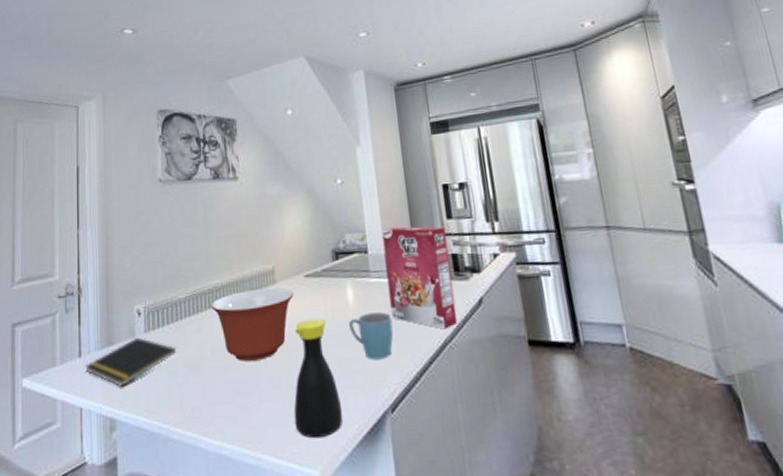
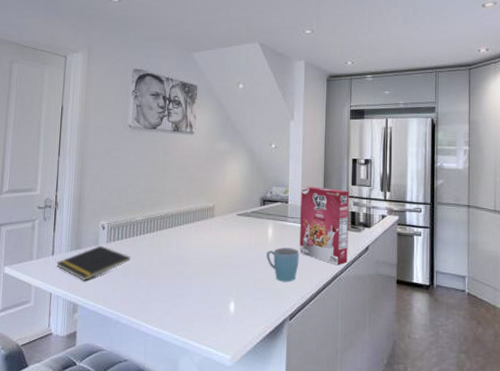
mixing bowl: present [211,288,294,361] -> none [161,220,228,273]
bottle: present [293,318,343,439] -> none [216,247,253,333]

